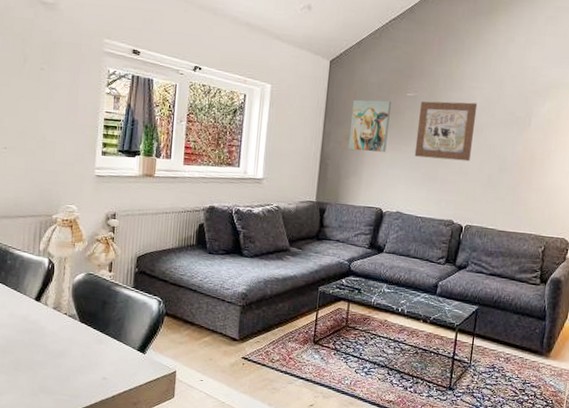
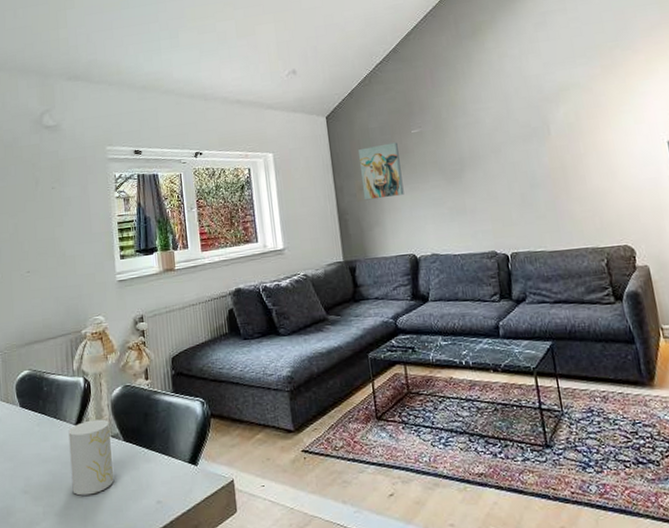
cup: none [24,298,68,363] -> present [68,419,113,496]
wall art: present [414,101,478,162] -> none [428,124,496,192]

